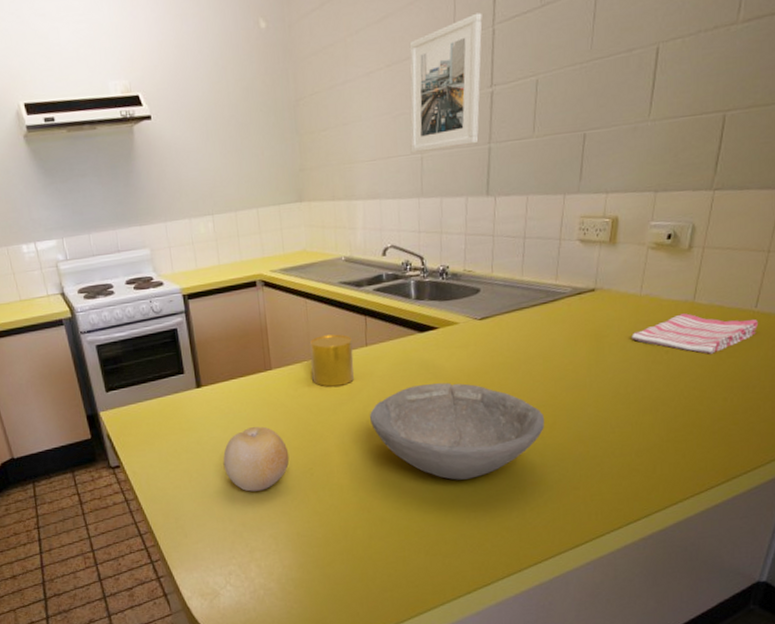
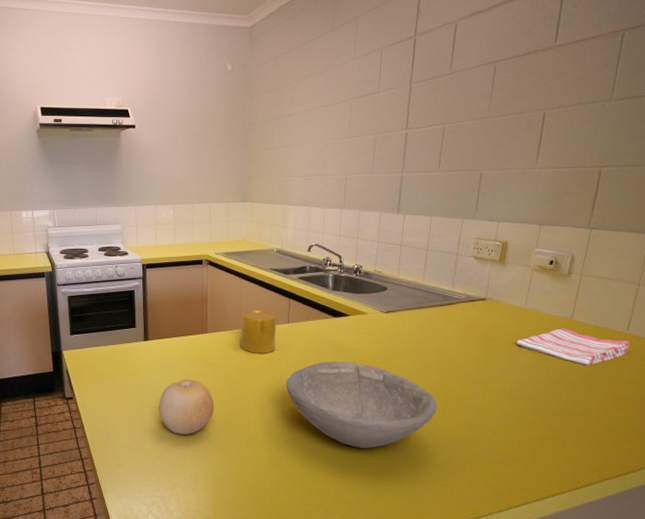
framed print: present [409,12,483,154] -> none [337,74,402,174]

